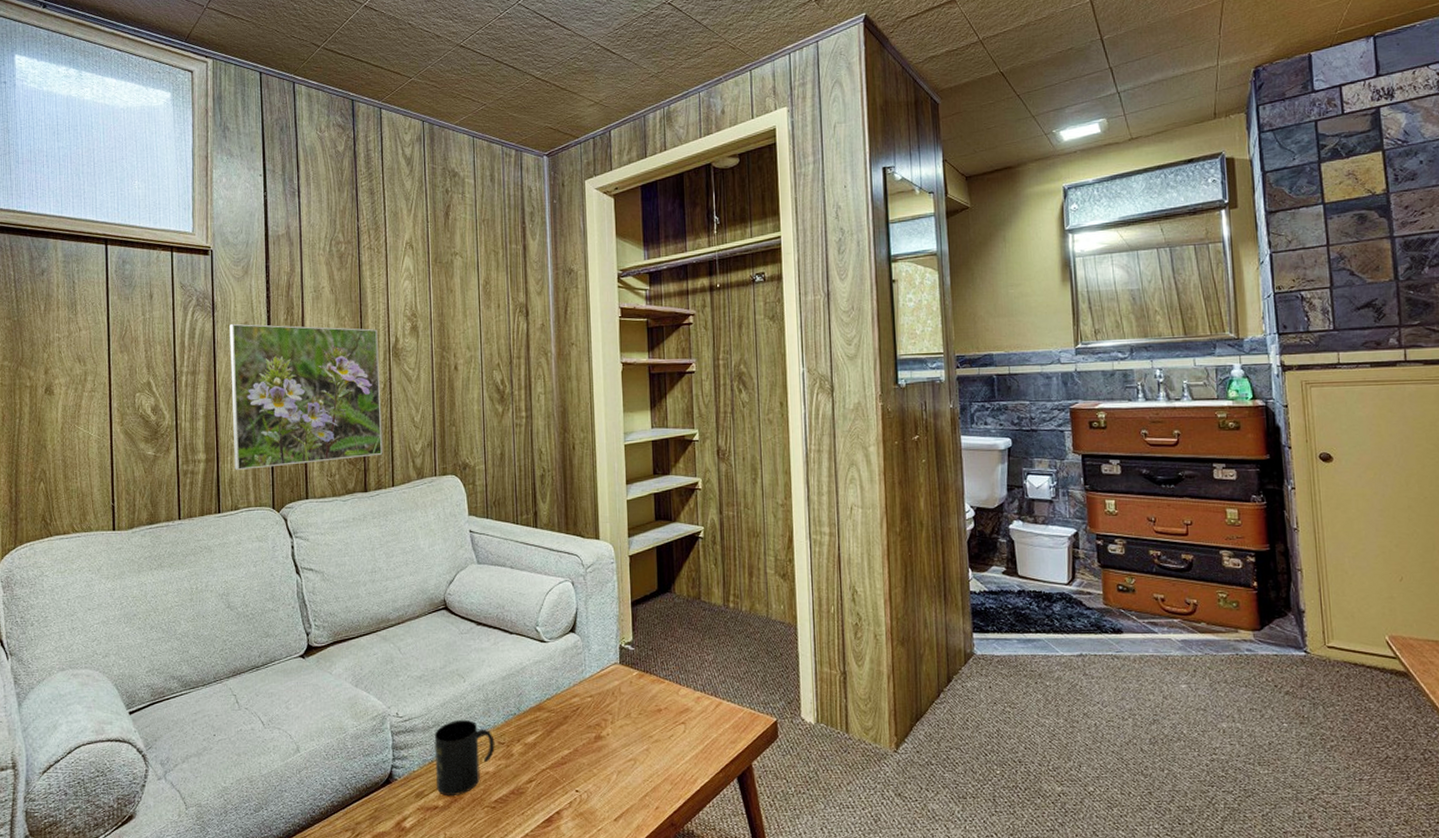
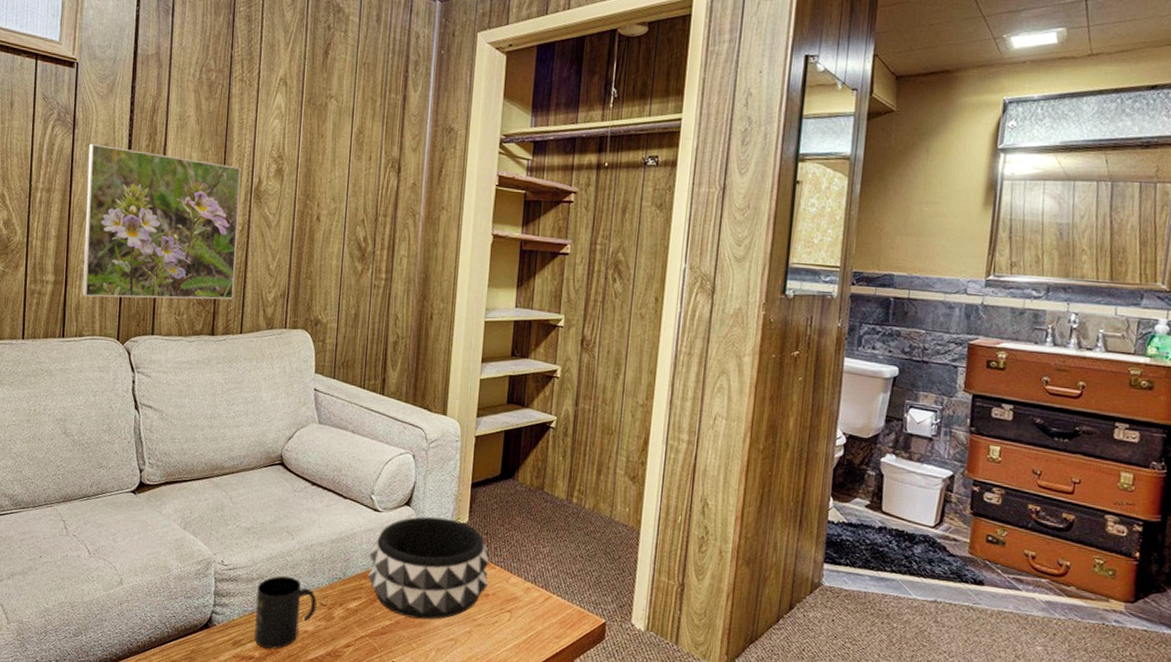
decorative bowl: none [540,640,659,744] -> present [368,516,490,620]

